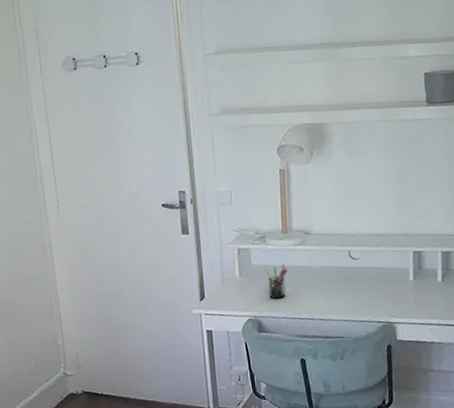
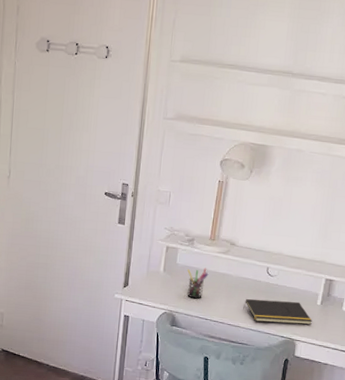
notepad: none [331,281,408,311] -> present [243,298,312,325]

